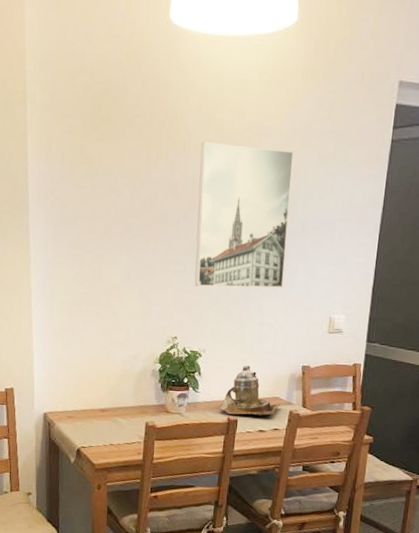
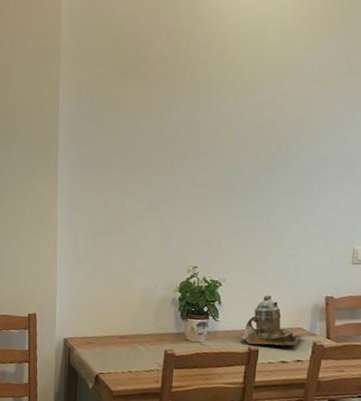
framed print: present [194,142,294,288] -> none [215,84,313,220]

